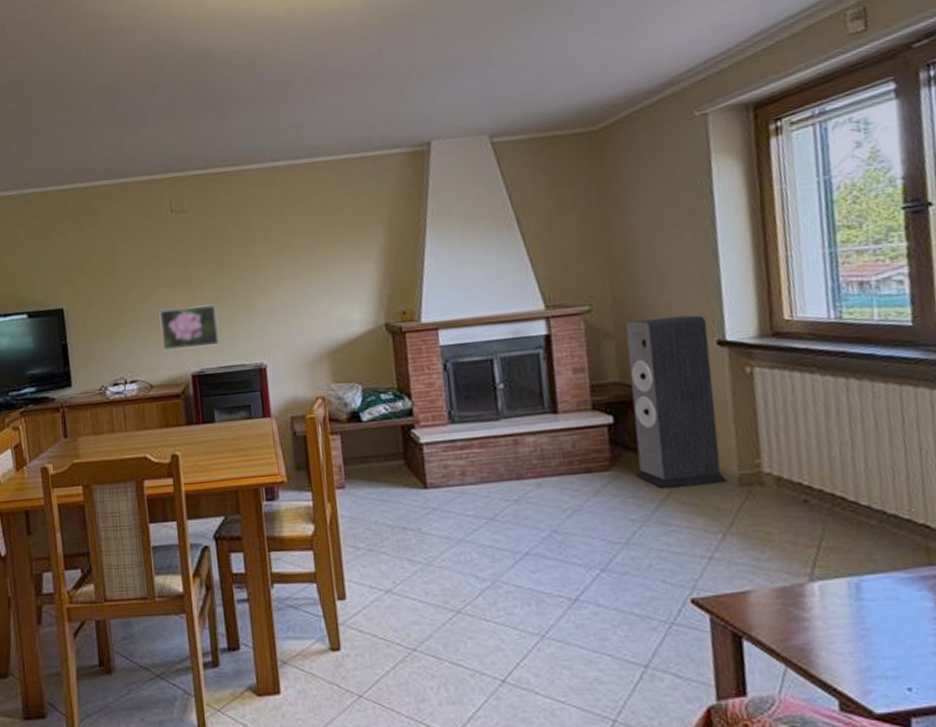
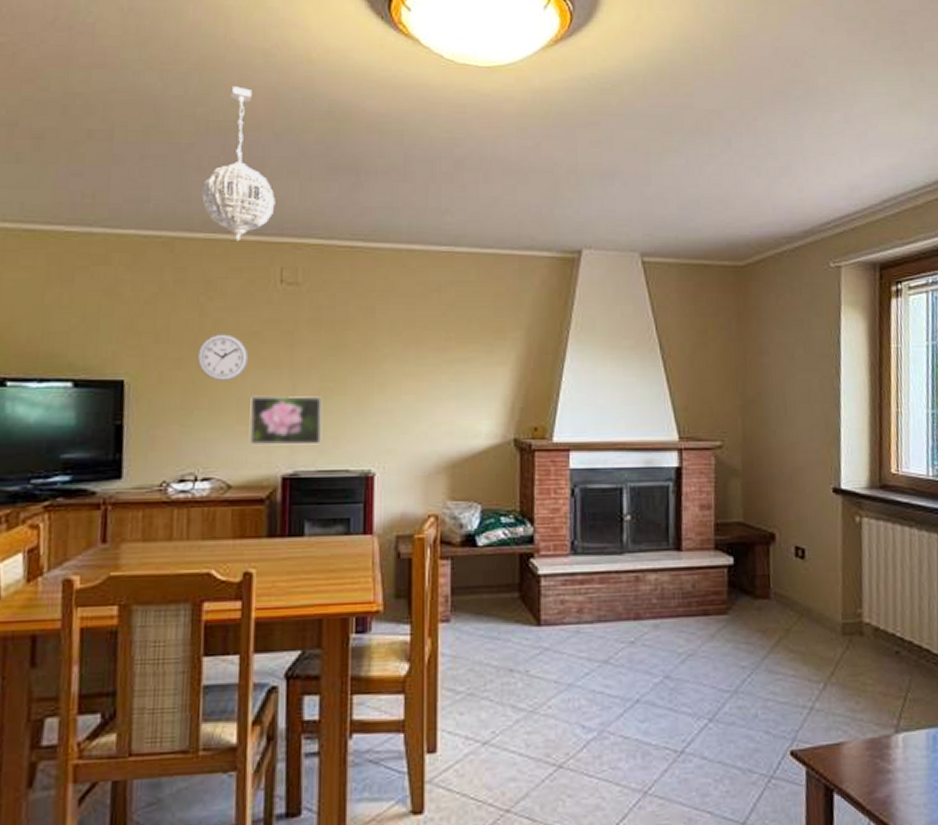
pendant light: none [101,51,159,183] -> present [202,86,276,242]
wall clock: none [113,261,154,301] -> present [196,334,249,382]
speaker: present [625,315,727,488] -> none [749,460,831,634]

